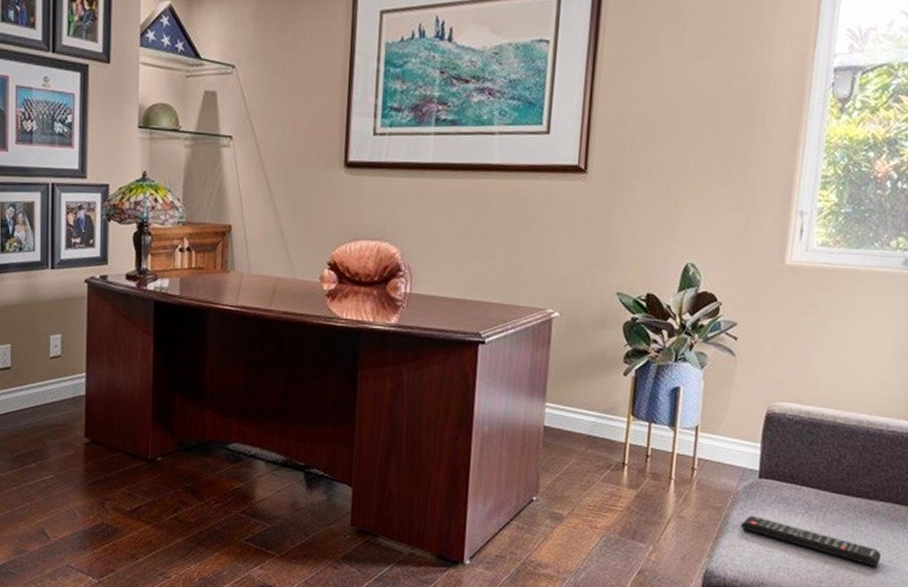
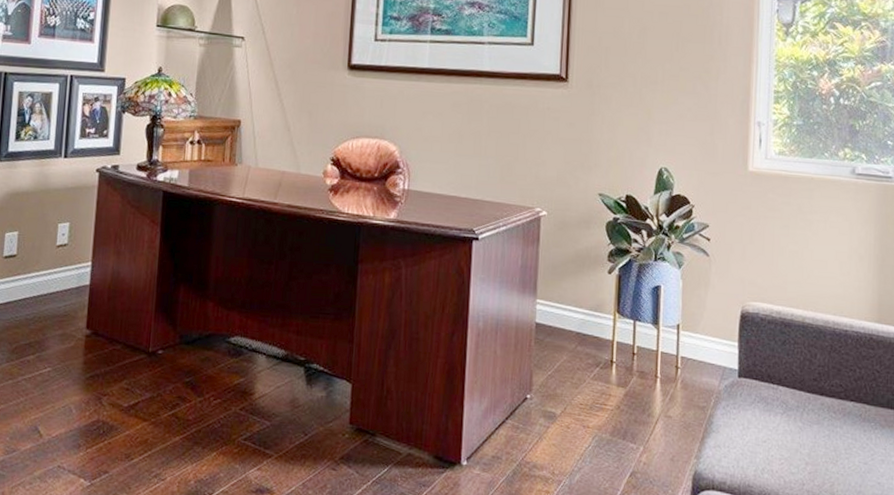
remote control: present [740,515,881,567] -> none [724,415,857,469]

